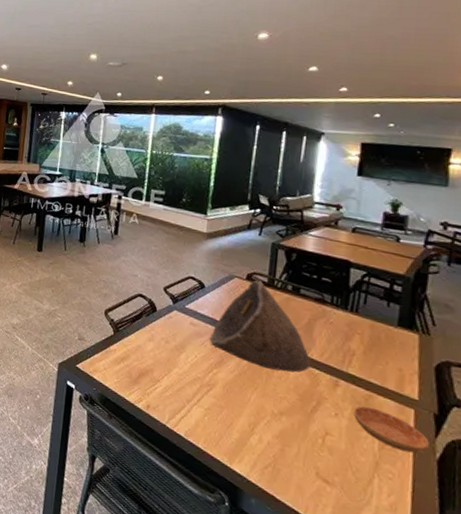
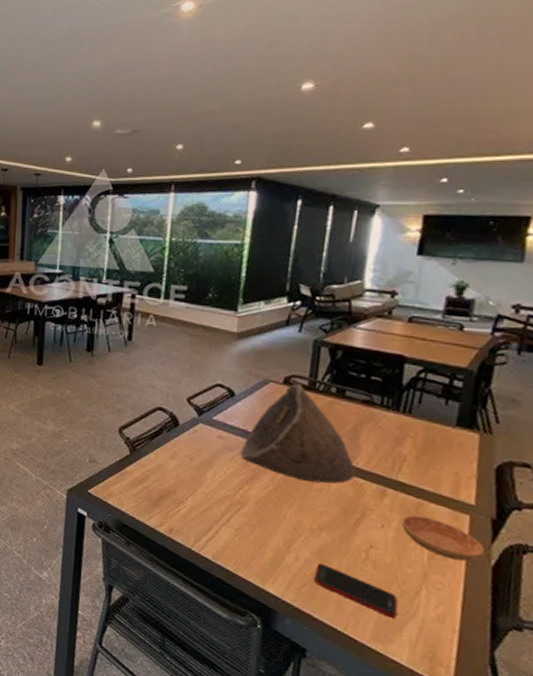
cell phone: none [276,446,353,505] -> present [314,562,398,619]

